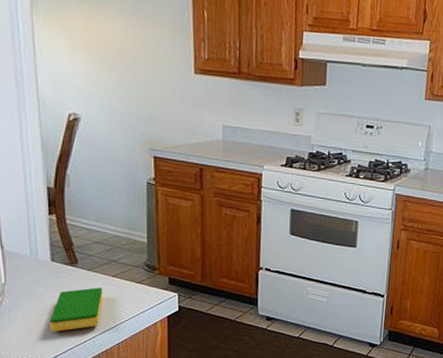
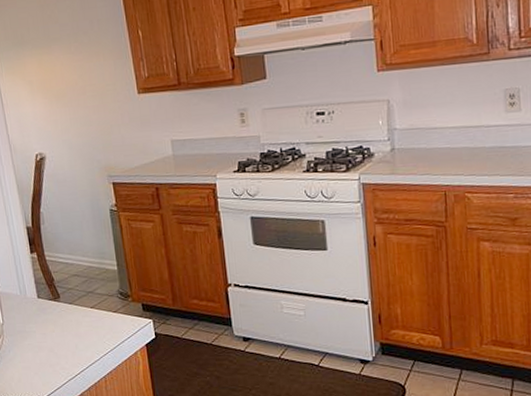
dish sponge: present [50,287,103,332] -> none [43,320,86,368]

